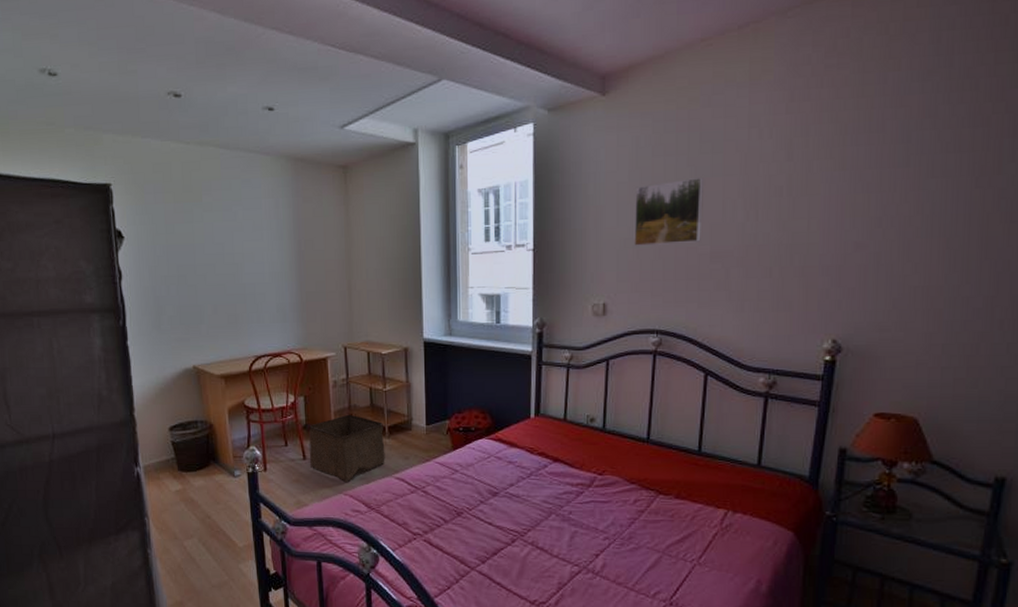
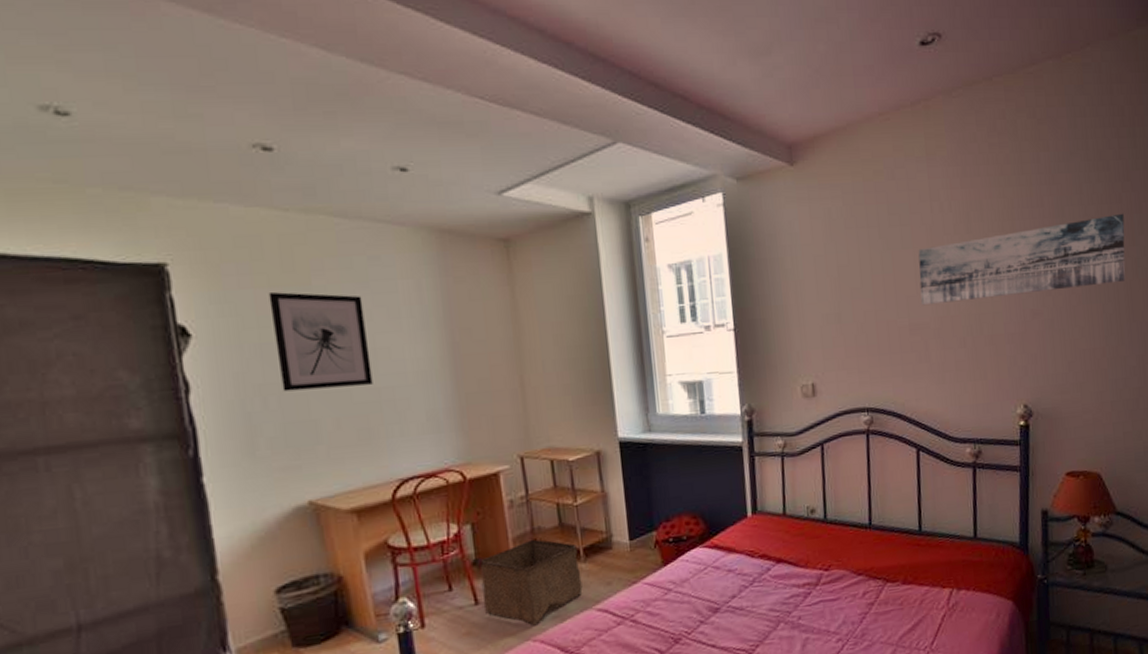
wall art: none [174,207,240,282] -> present [268,292,373,392]
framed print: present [634,176,703,246] -> none [832,249,899,321]
wall art: none [726,138,990,234] -> present [918,213,1126,306]

